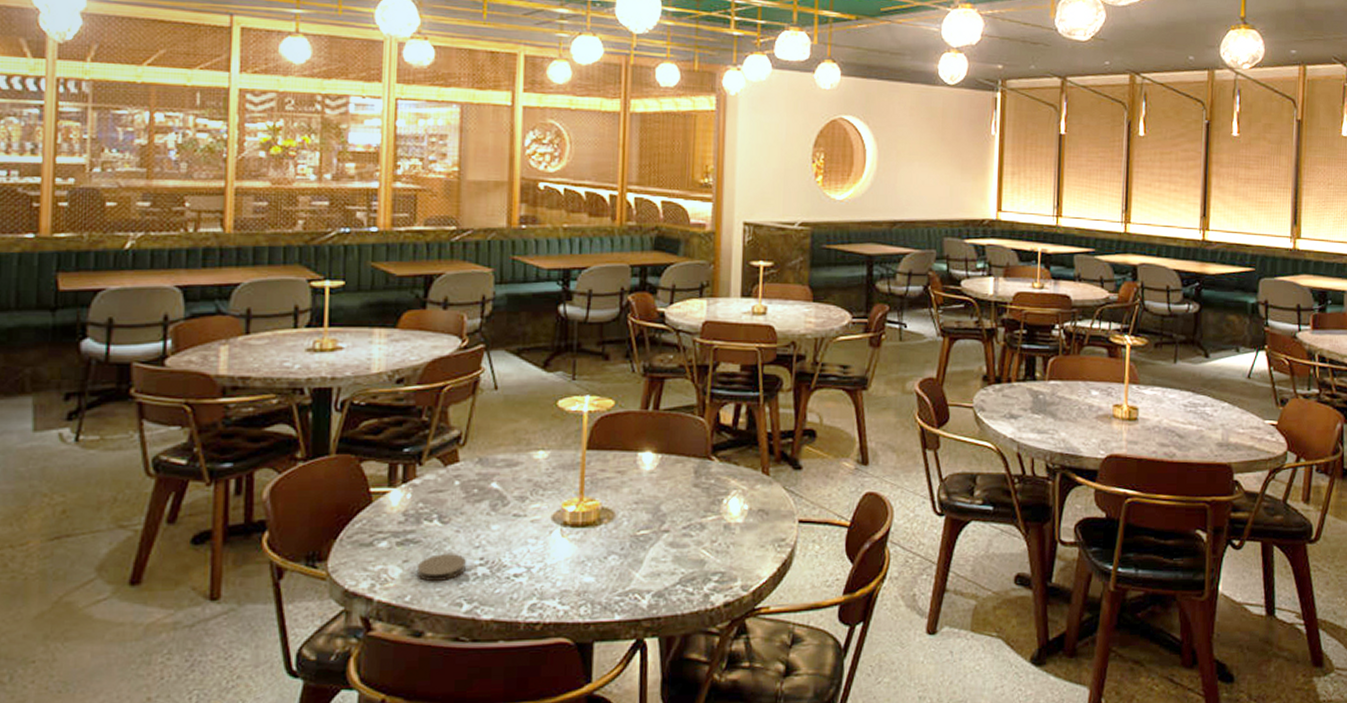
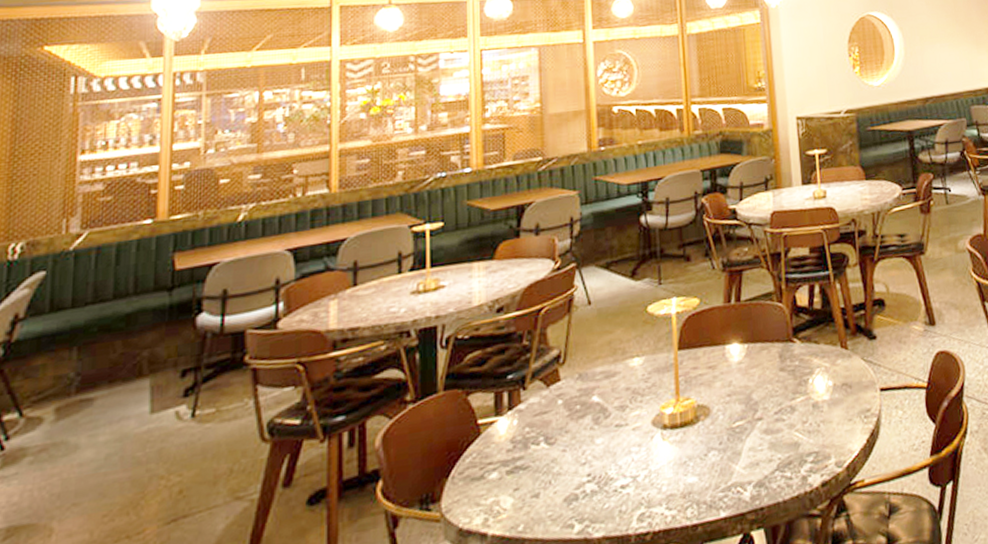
coaster: present [416,554,466,582] -> none [527,474,574,507]

